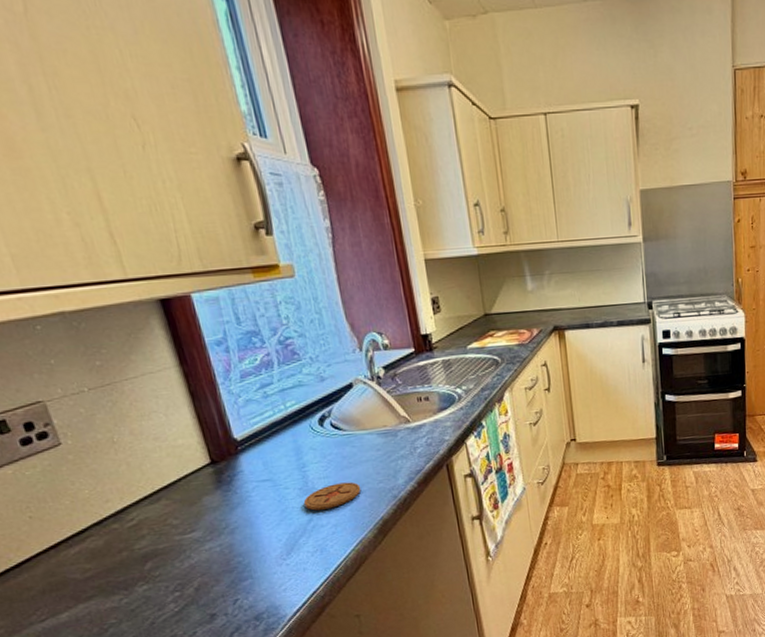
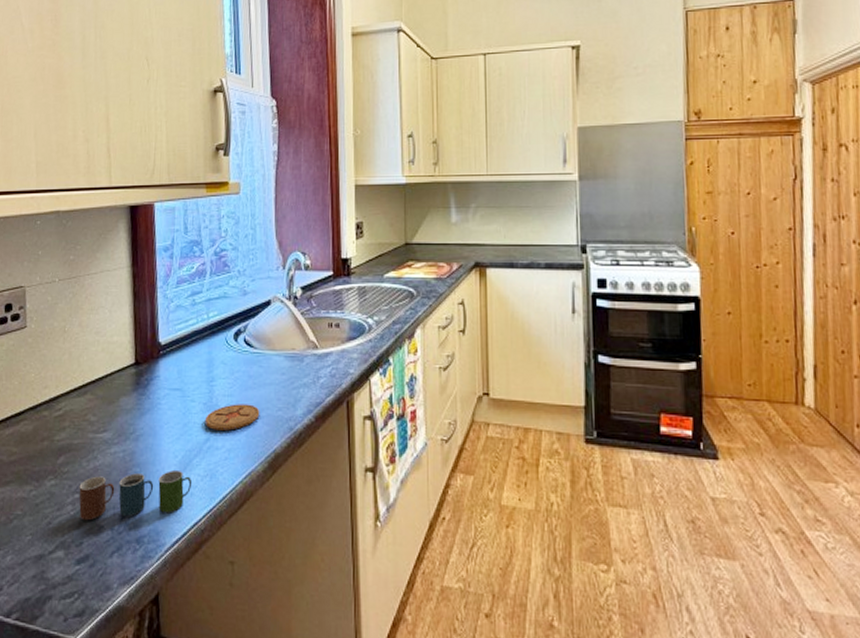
cup: none [177,551,303,614] -> present [79,469,193,521]

